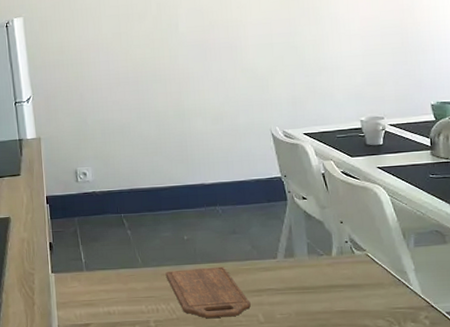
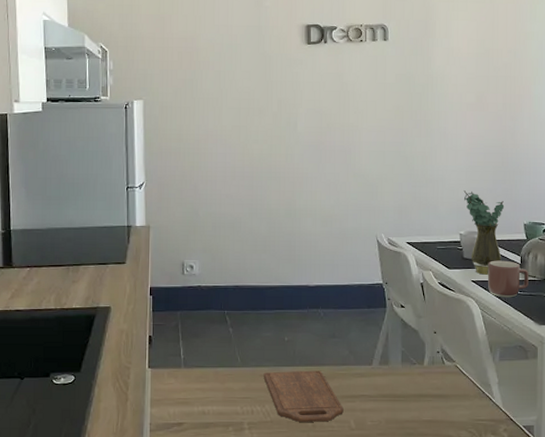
vase: none [361,75,409,160] -> present [463,190,505,275]
mug: none [393,143,441,182] -> present [487,260,529,298]

